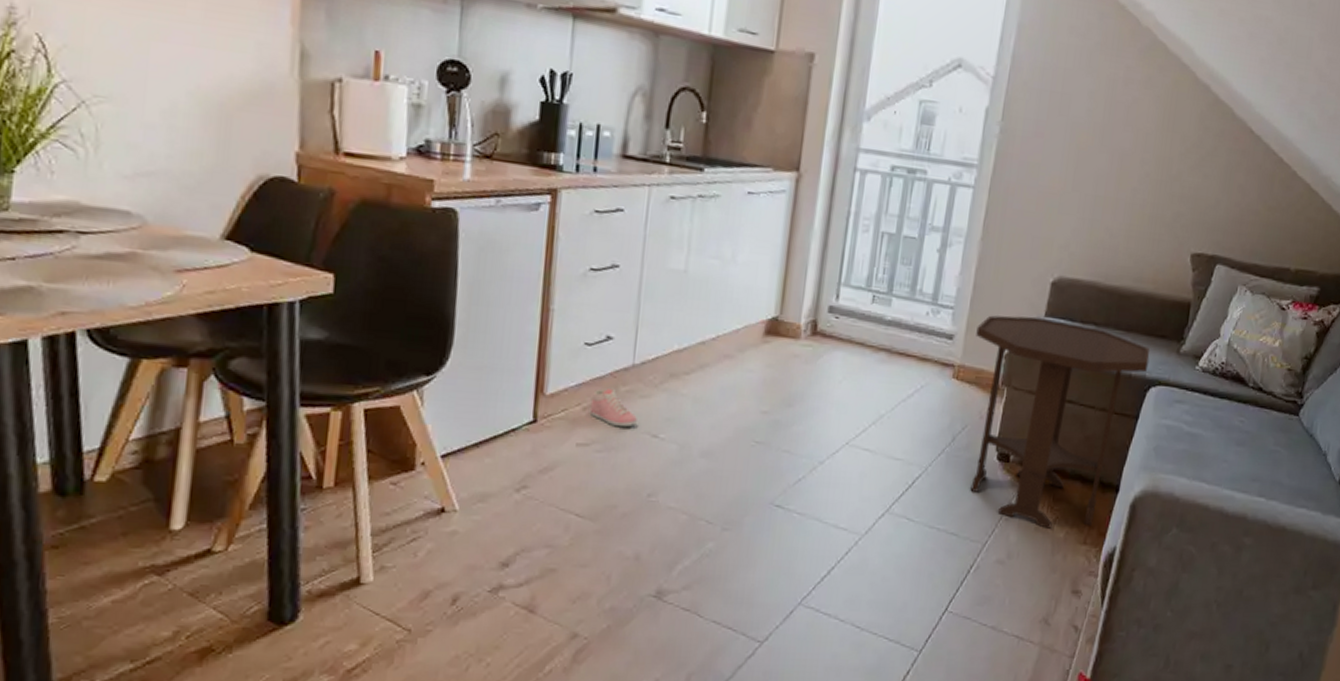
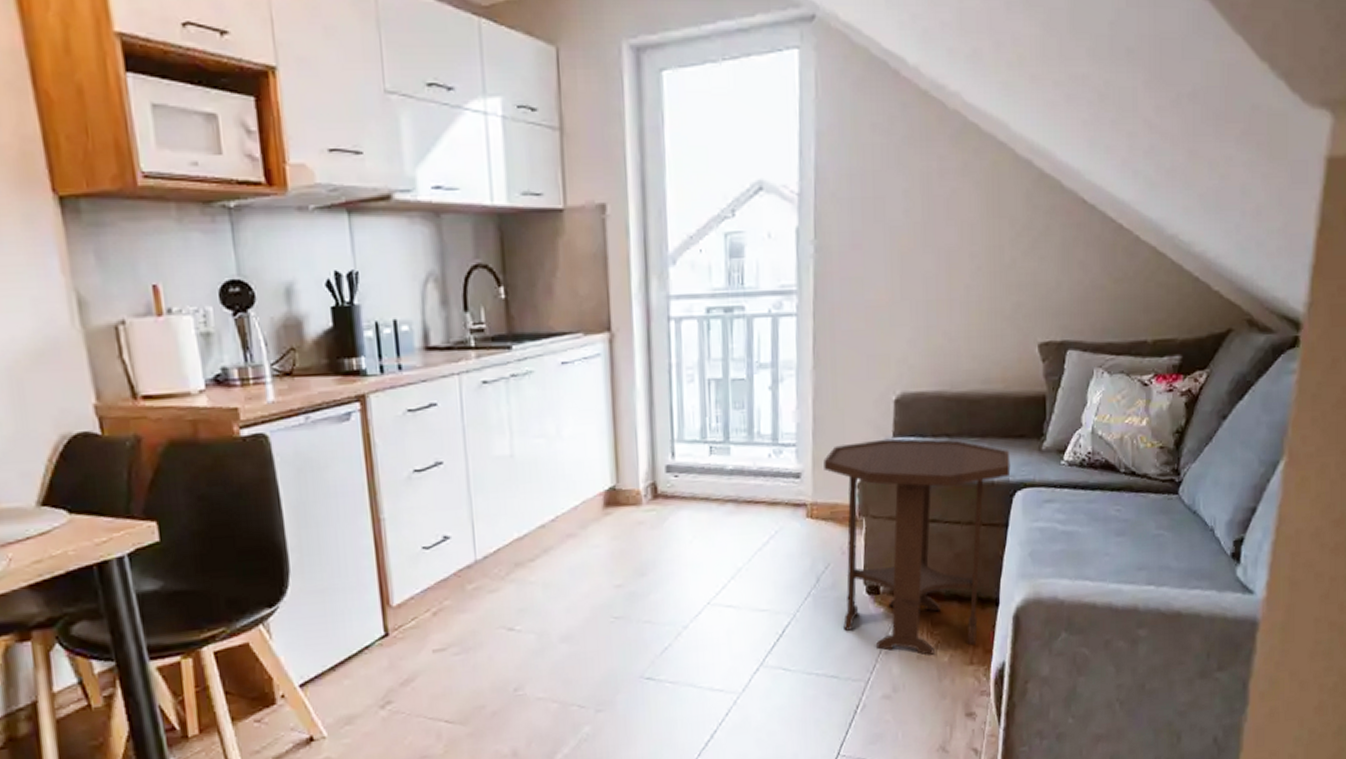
sneaker: present [589,389,637,428] -> none [439,589,490,627]

